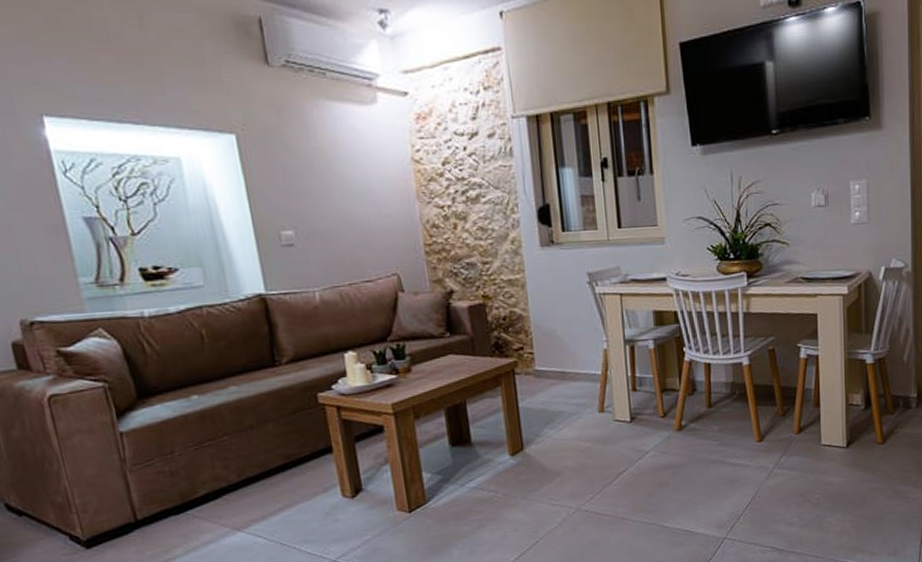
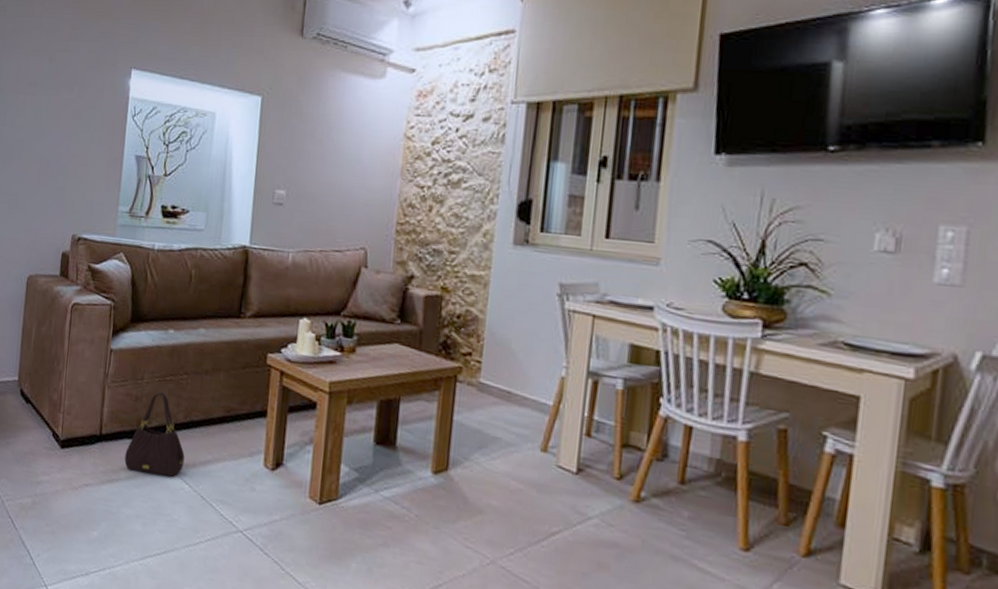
handbag: none [174,459,252,545] -> present [124,391,185,477]

